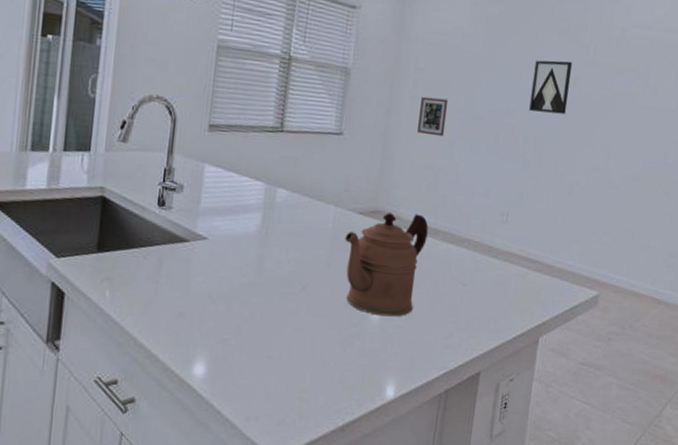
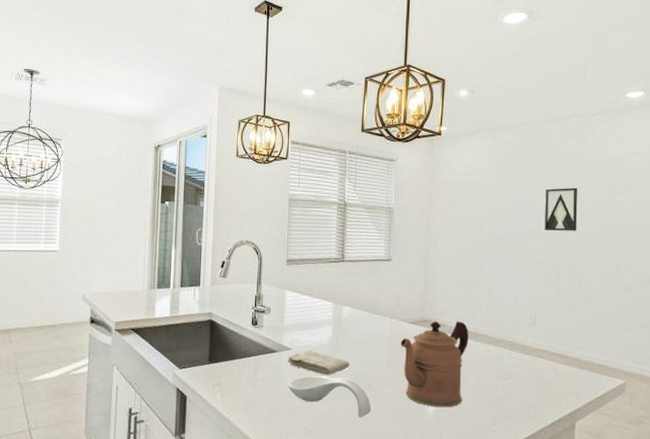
washcloth: none [200,241,280,274] -> present [287,350,349,376]
spoon rest: none [200,273,303,327] -> present [288,376,372,418]
picture frame: present [417,96,449,137] -> none [452,225,476,257]

